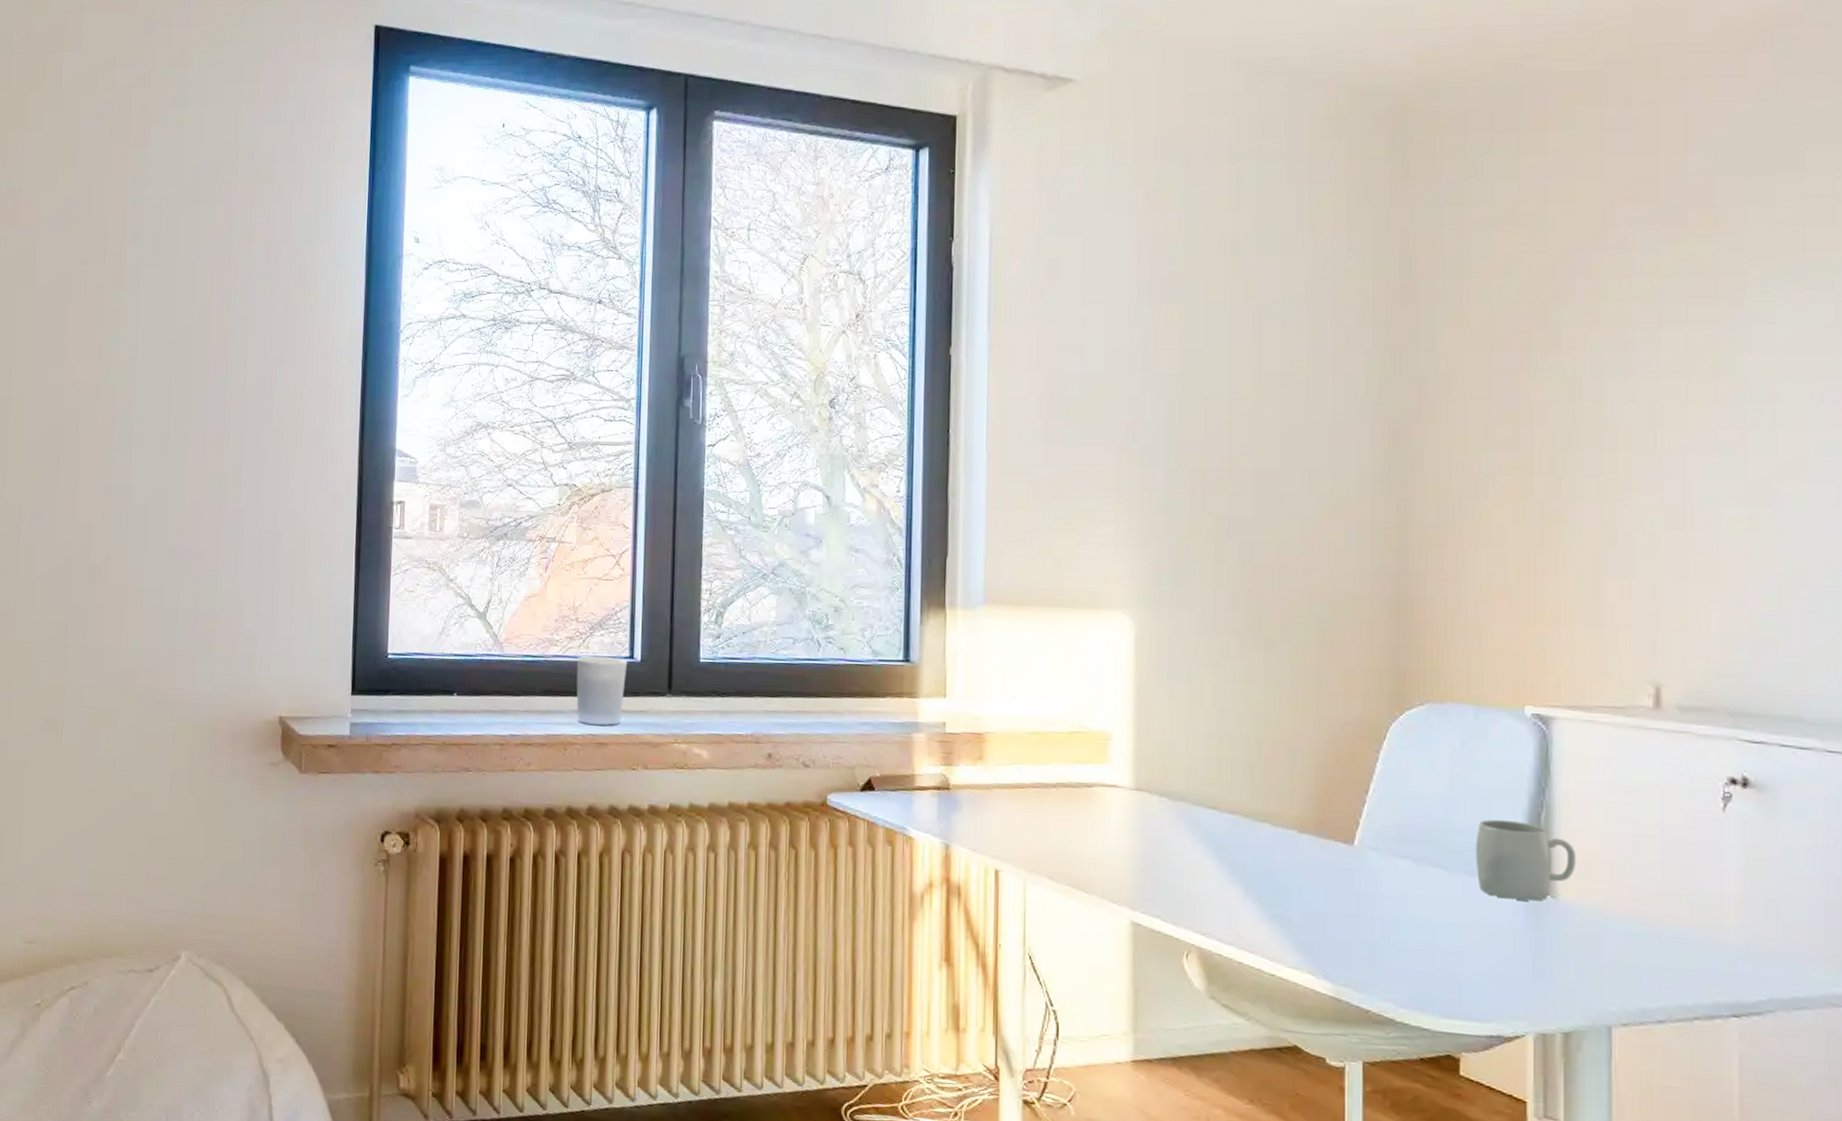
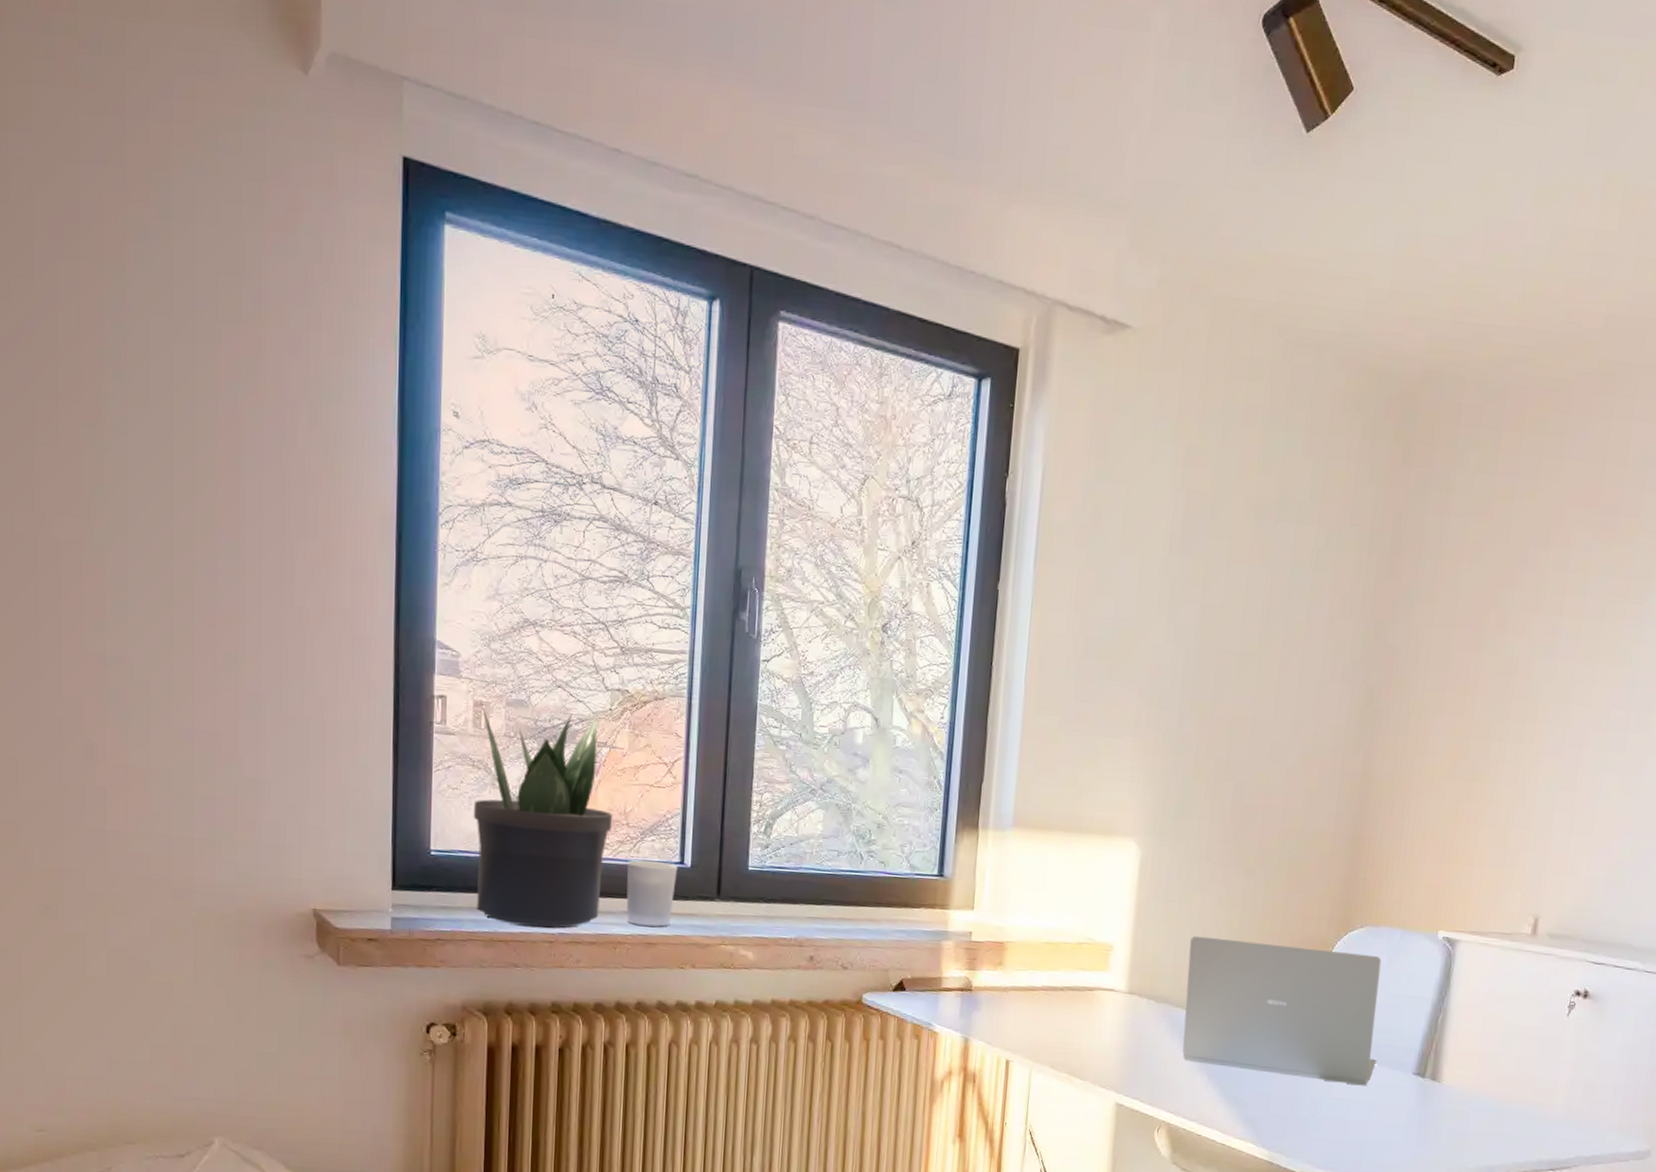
planter: none [428,503,562,730] -> present [473,700,613,928]
laptop: none [1204,720,1465,902] -> present [1182,935,1382,1086]
mug: present [1475,819,1577,901] -> none [1386,1021,1460,1085]

